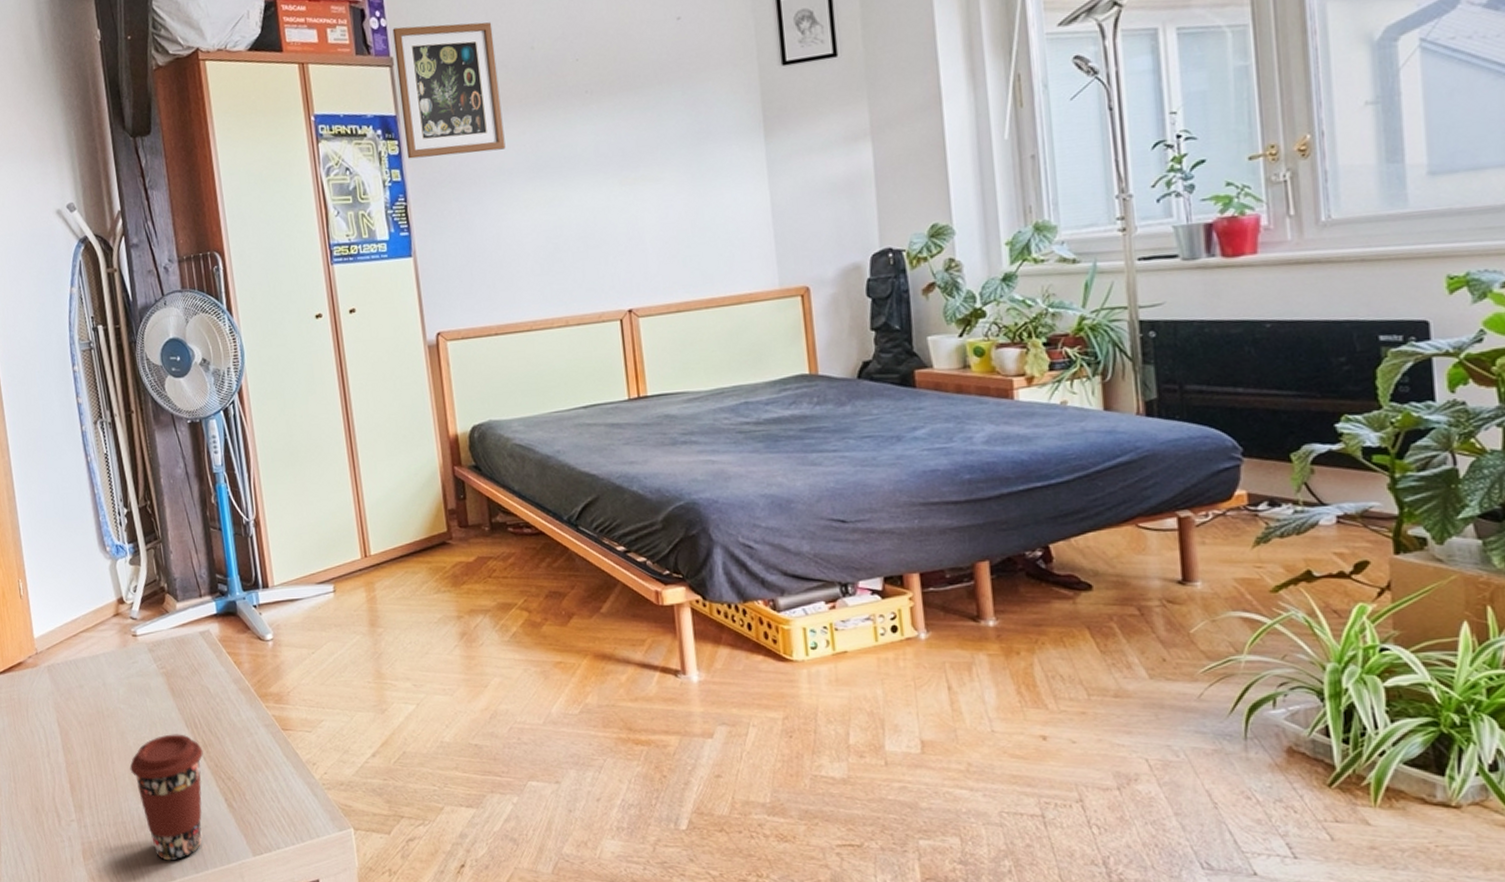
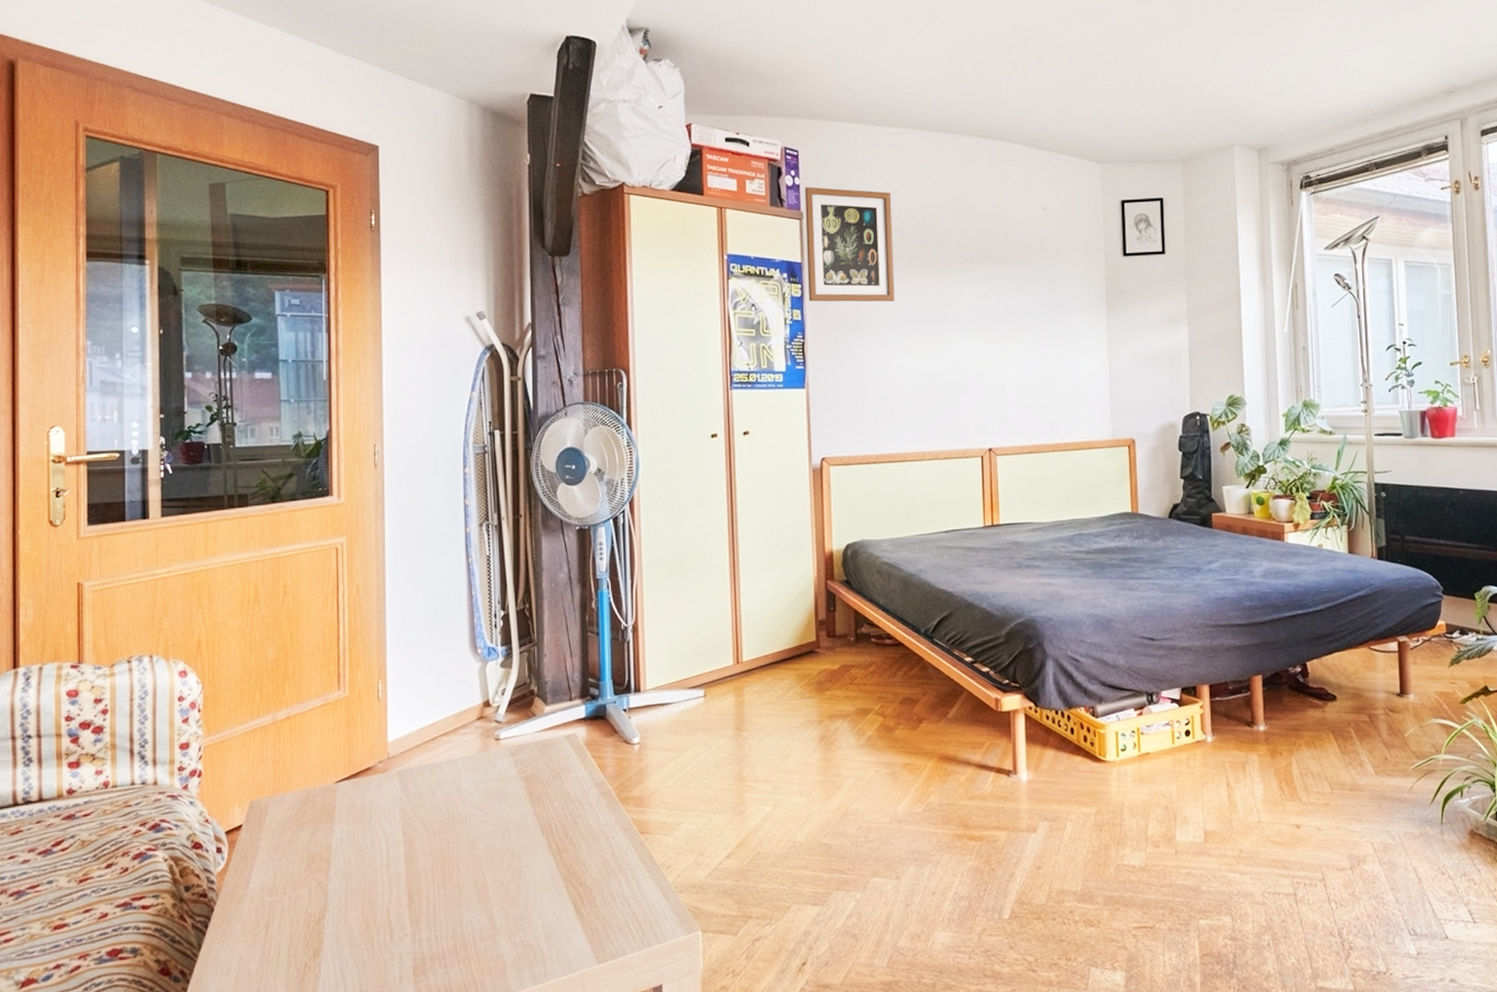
coffee cup: present [129,734,203,861] -> none [476,840,556,974]

